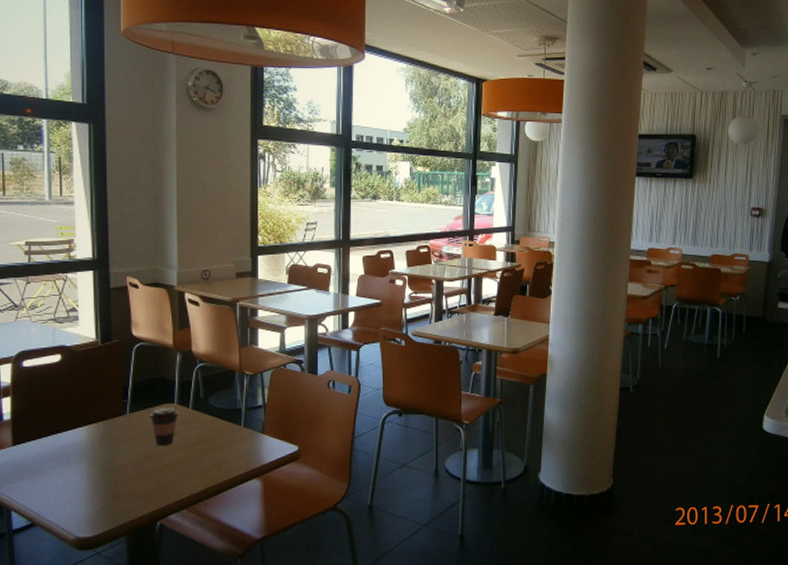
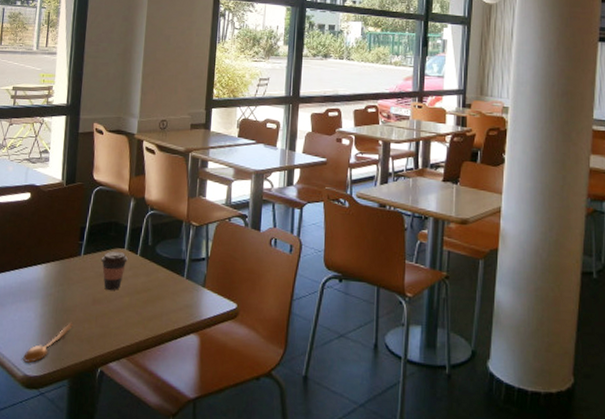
spoon: none [73,481,125,526] -> present [23,323,73,364]

